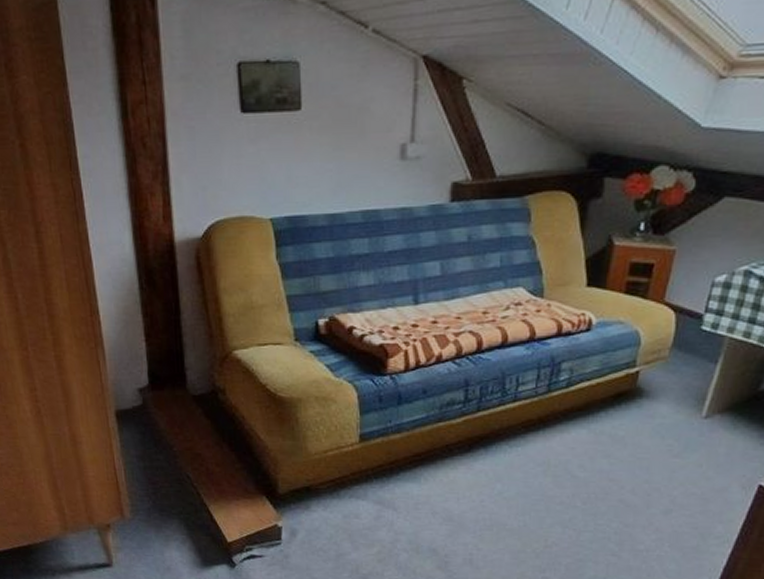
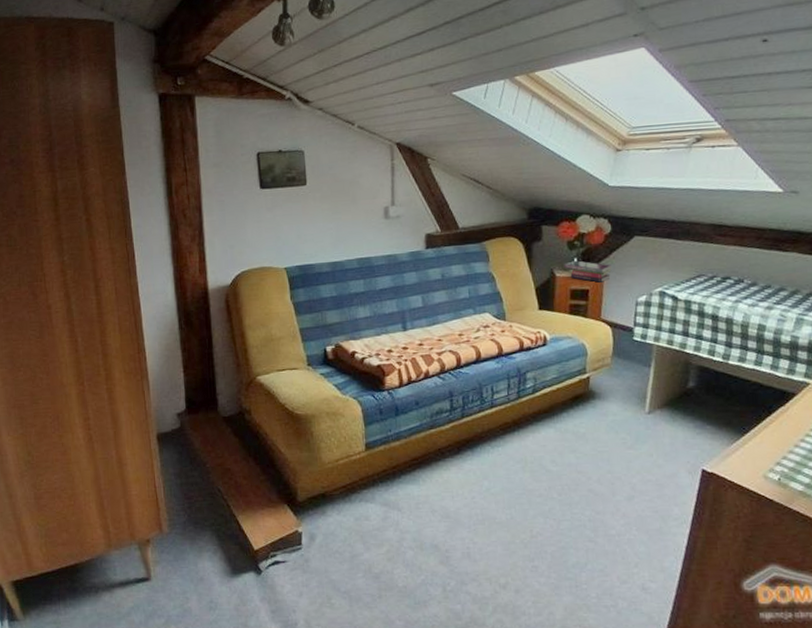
books: none [626,225,688,255] -> present [564,260,612,283]

